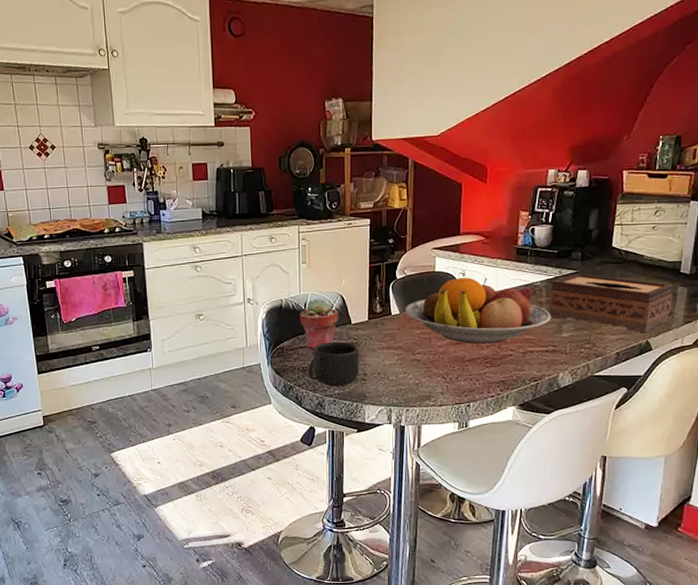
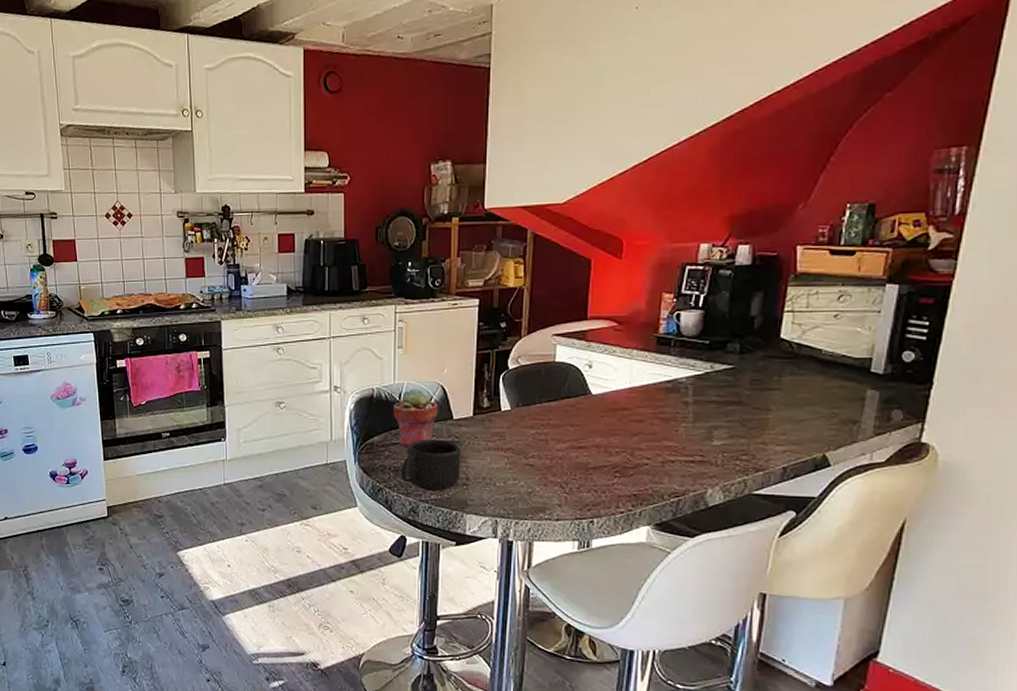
fruit bowl: present [405,277,551,344] -> none [518,370,699,449]
tissue box: present [549,274,673,333] -> none [696,370,860,445]

